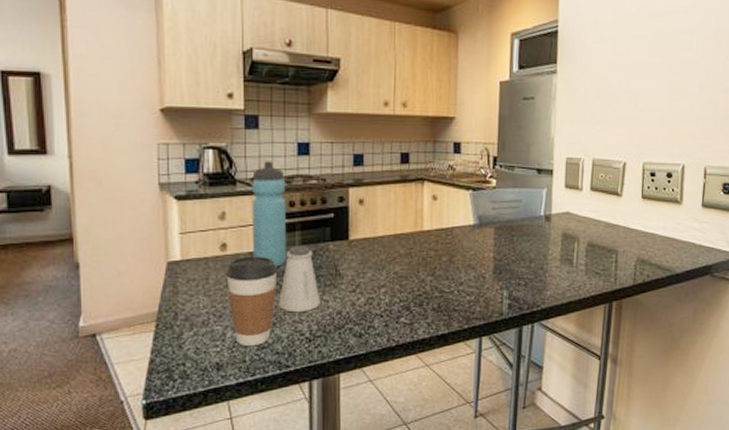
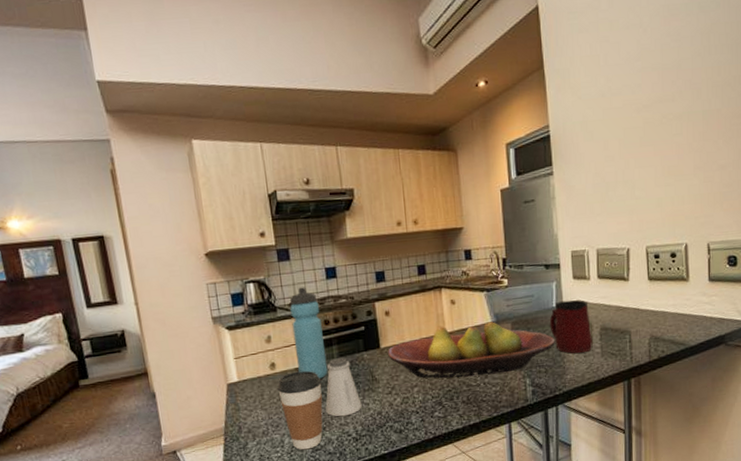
fruit bowl: none [357,222,539,282] -> present [388,321,555,379]
mug: none [535,210,578,269] -> present [549,299,593,354]

